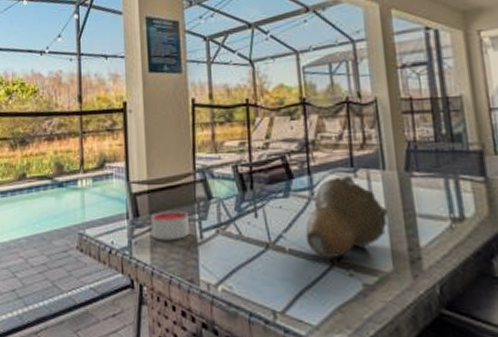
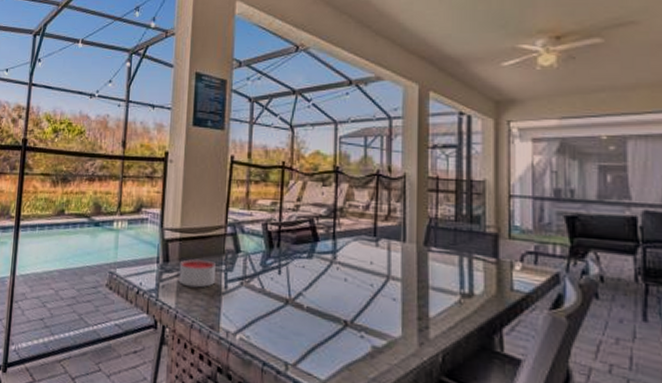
decorative bowl: present [305,176,388,257] -> none [323,244,402,319]

